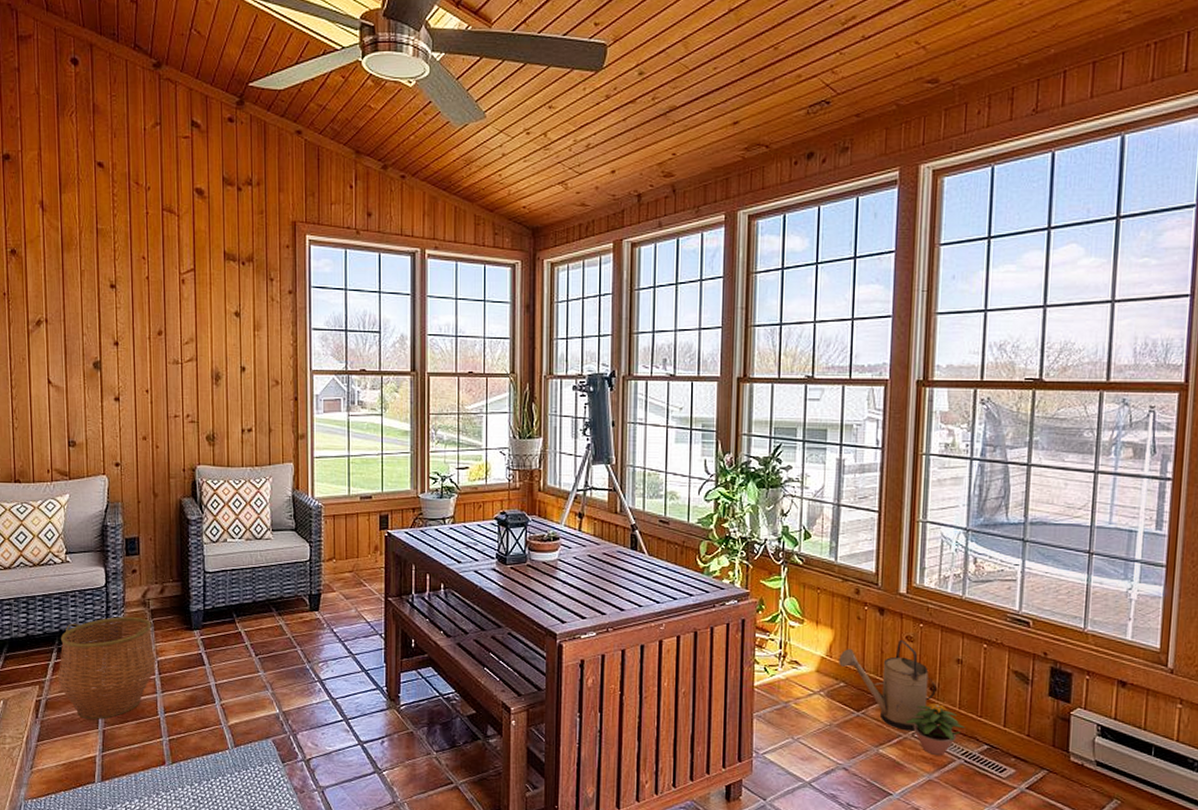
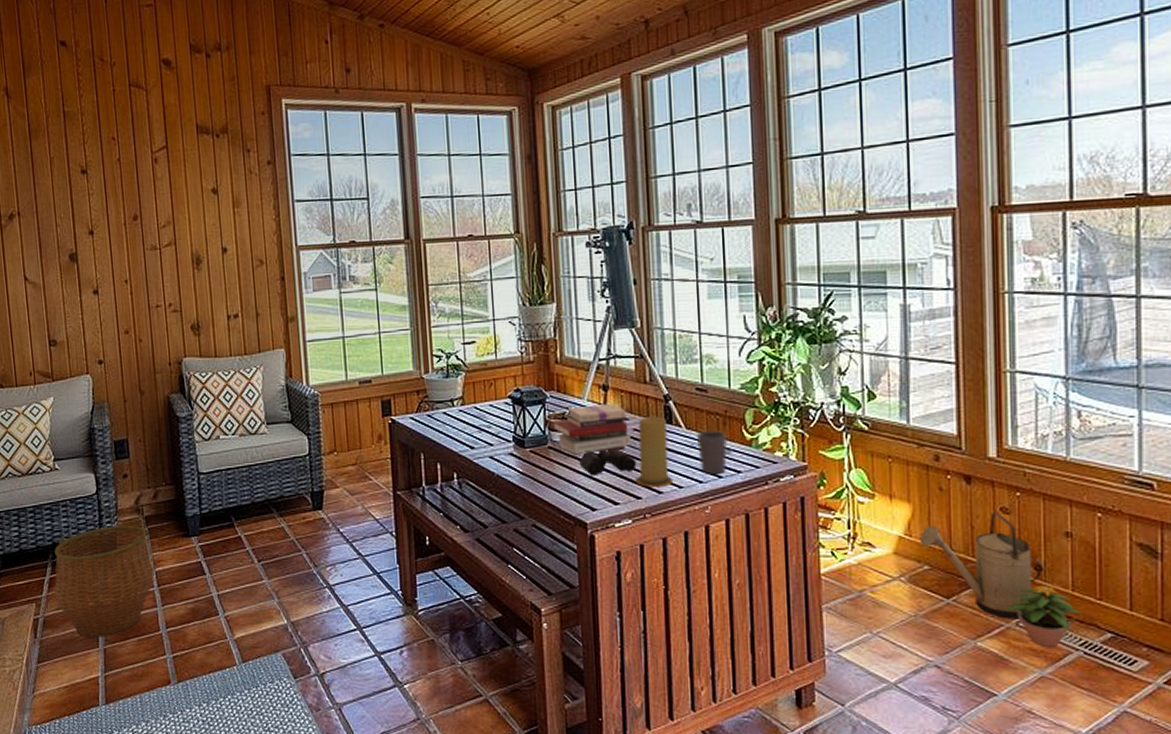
books: none [532,529,600,572] -> present [552,403,631,454]
binoculars: none [553,569,604,593] -> present [579,448,637,476]
candle: none [602,542,635,605] -> present [636,415,674,487]
cup: none [656,558,688,597] -> present [695,431,733,476]

